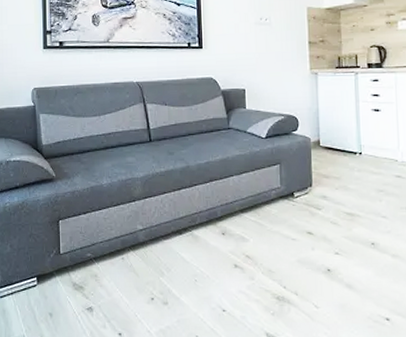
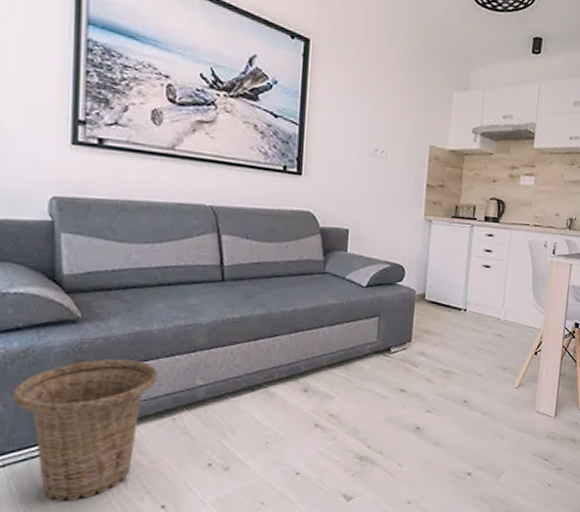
basket: none [15,209,109,325] -> present [12,359,158,502]

